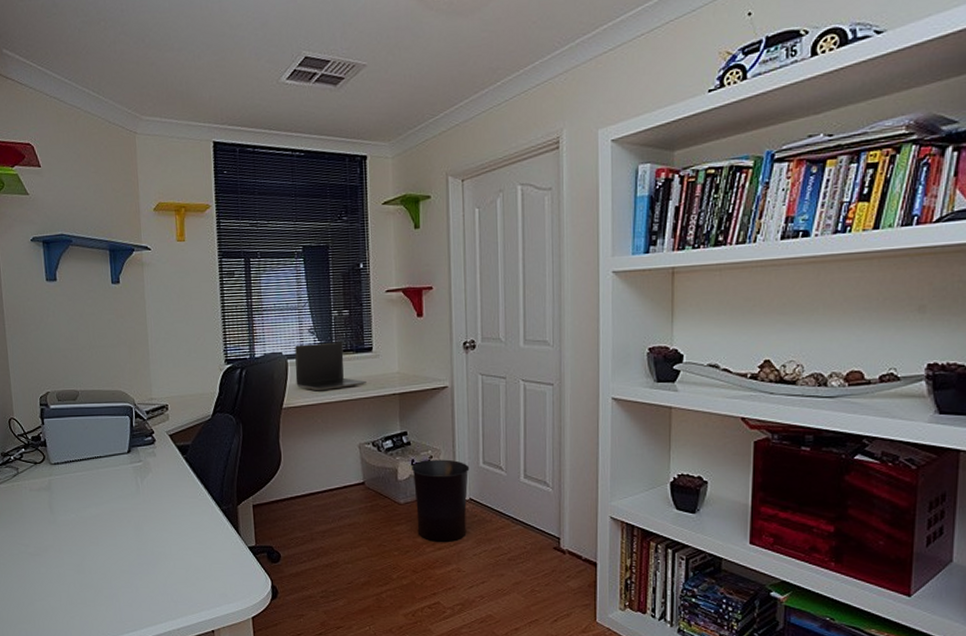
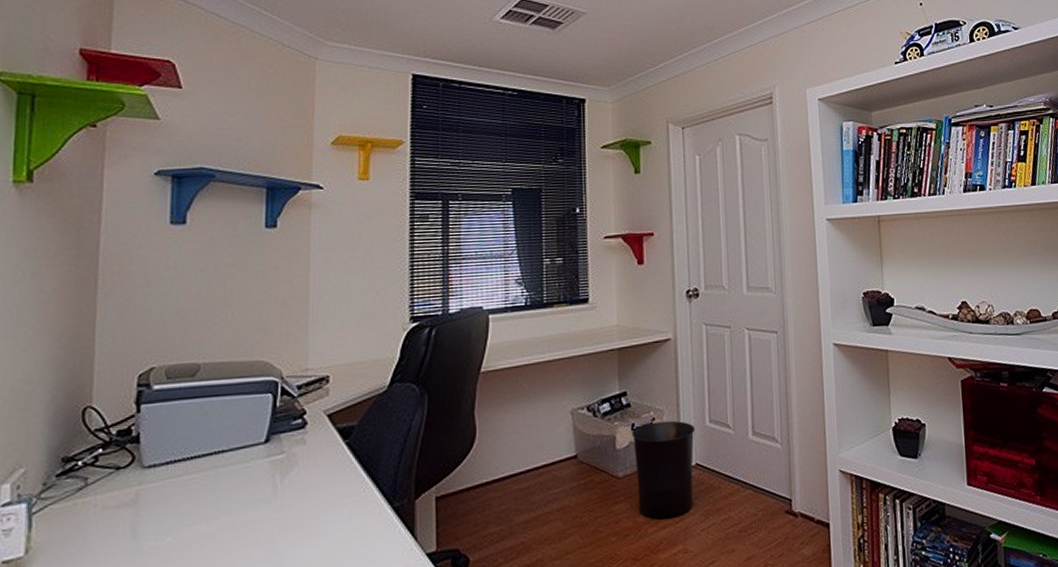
laptop computer: present [295,341,368,391] -> none [497,293,583,351]

